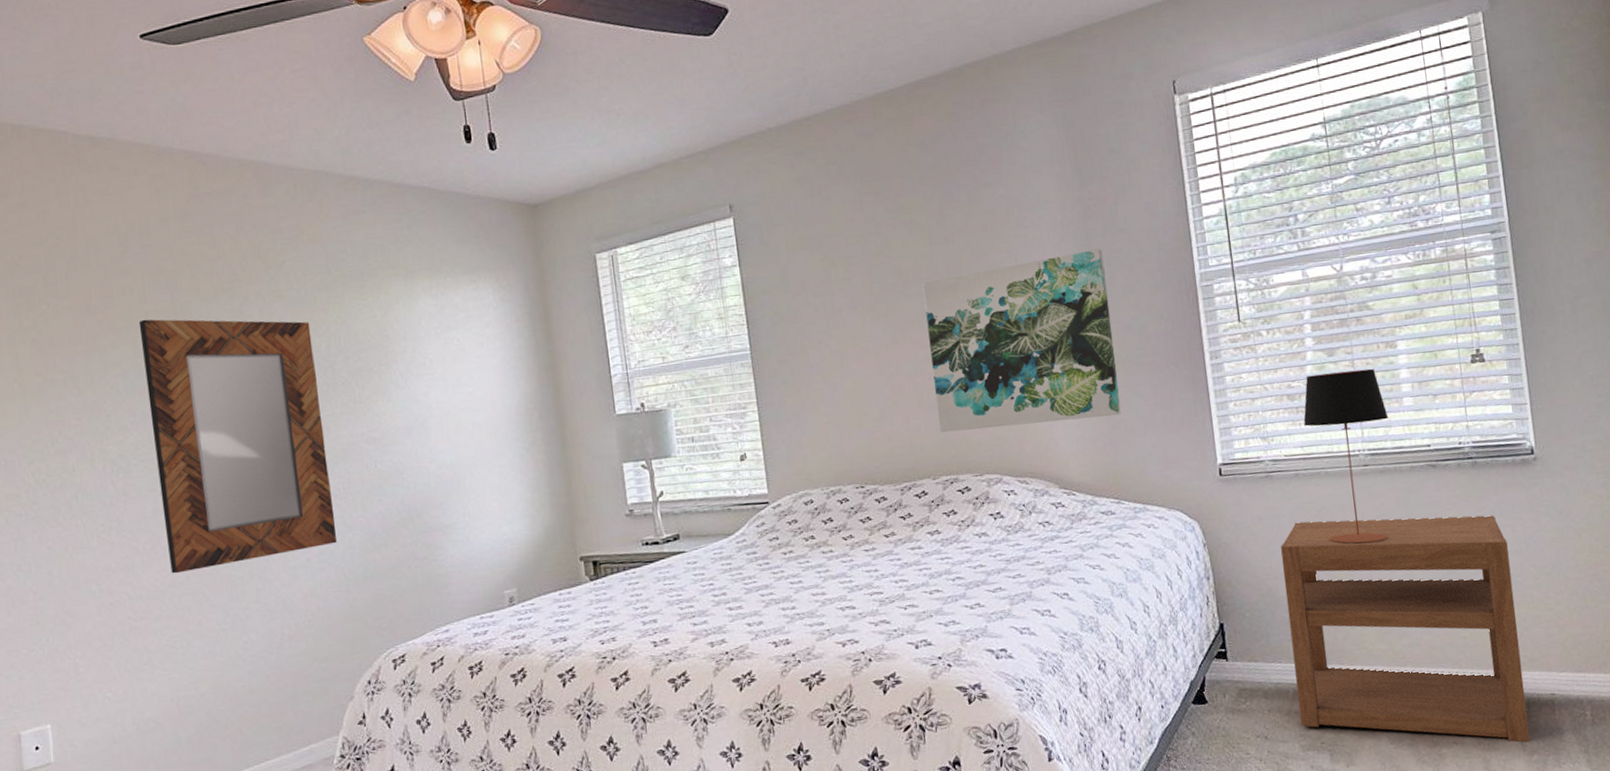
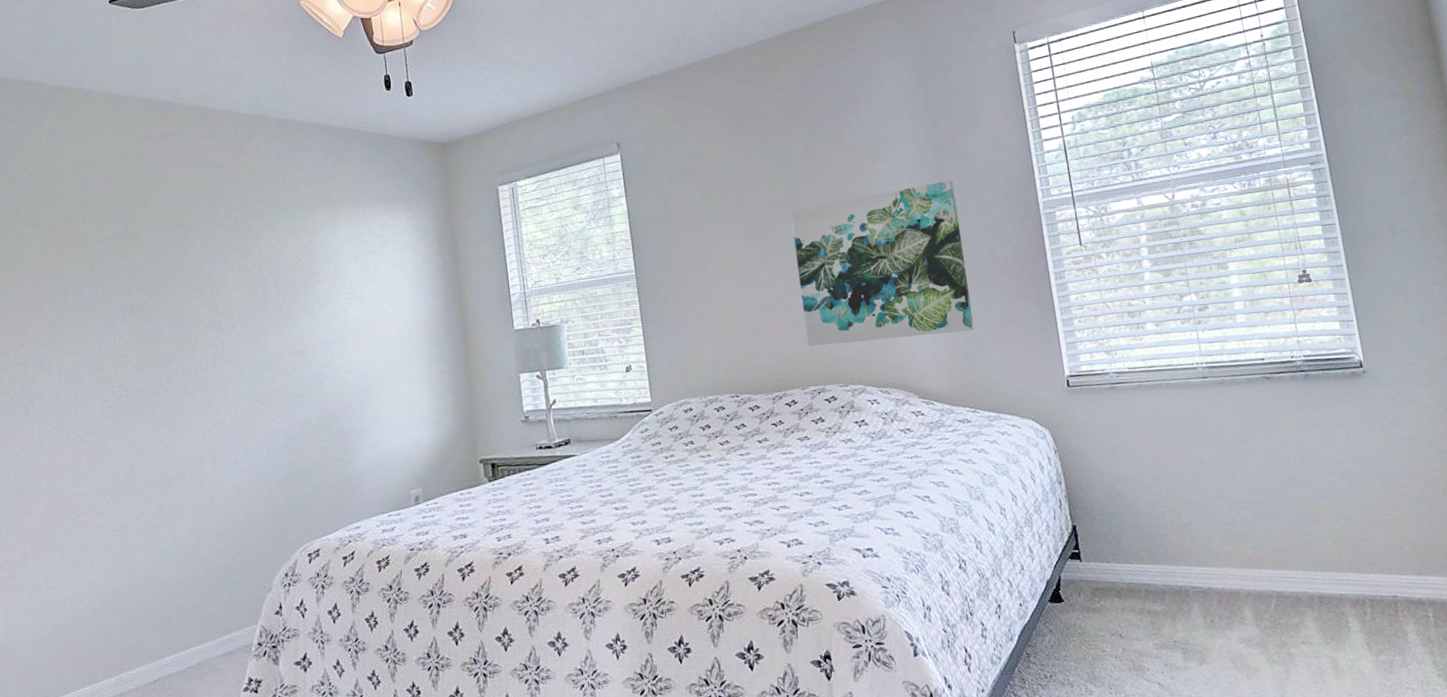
home mirror: present [138,319,337,574] -> none [95,245,261,473]
nightstand: present [1281,515,1530,743] -> none [1127,424,1376,643]
table lamp: present [1303,368,1389,544] -> none [1143,288,1229,451]

